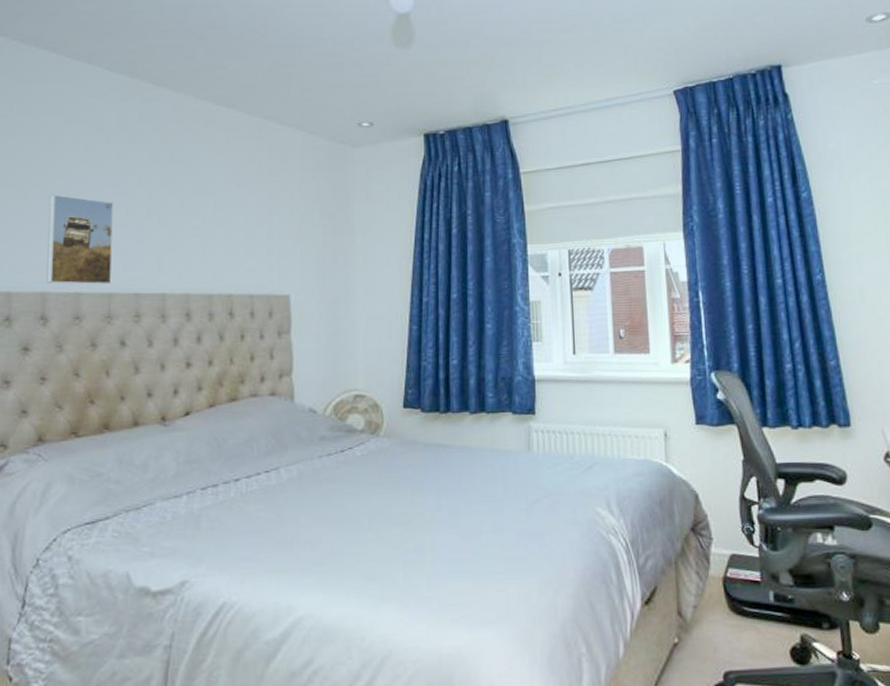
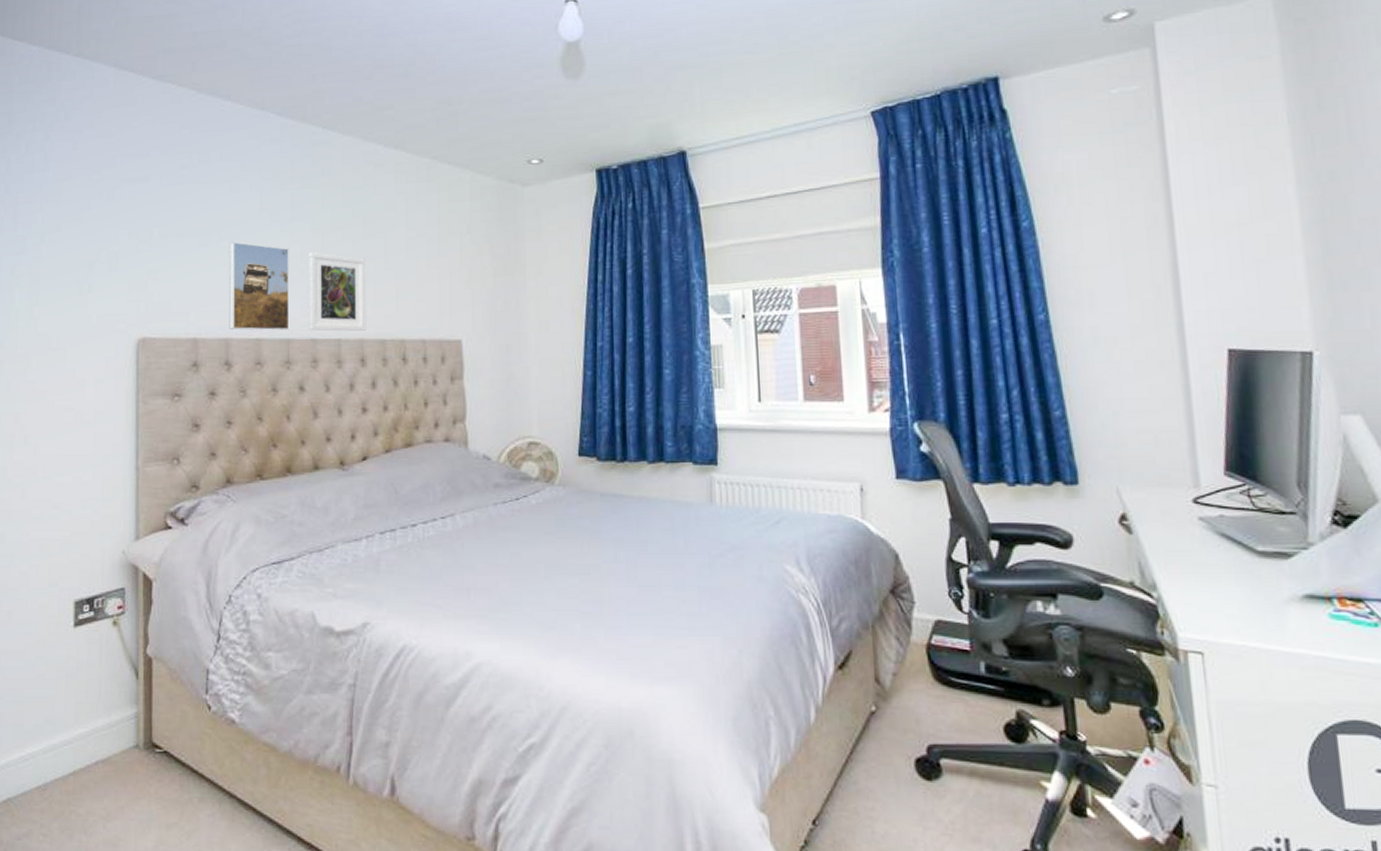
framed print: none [131,206,194,286] -> present [308,252,366,331]

